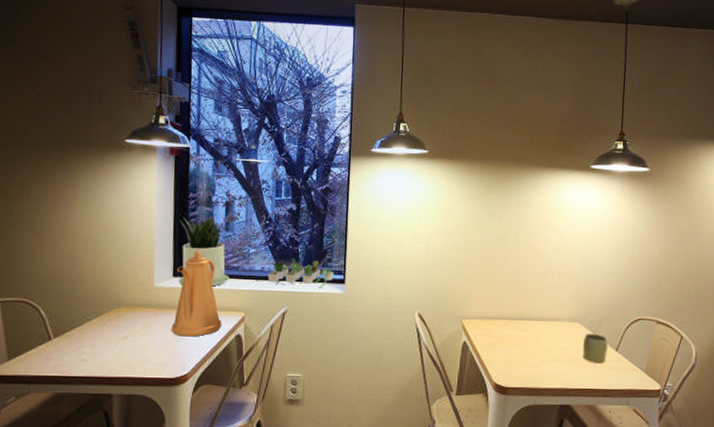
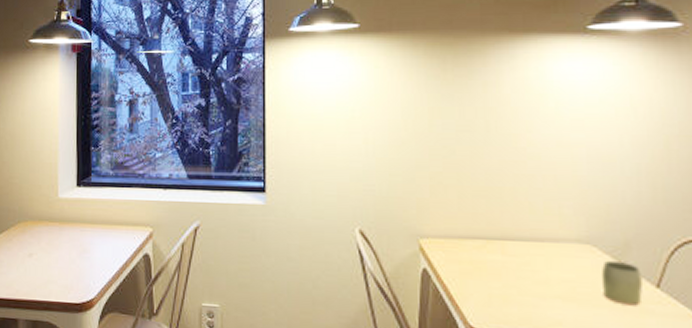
coffee pot: present [171,250,222,337] -> none [76,156,129,256]
planter: present [178,215,229,287] -> none [82,116,135,198]
succulent plant: present [268,259,334,289] -> none [177,163,251,199]

